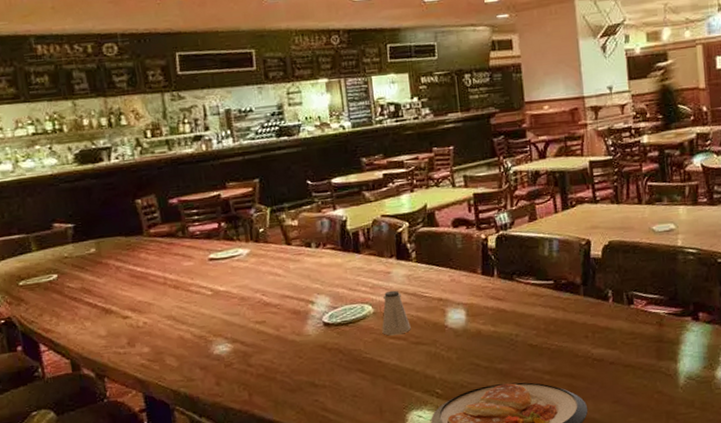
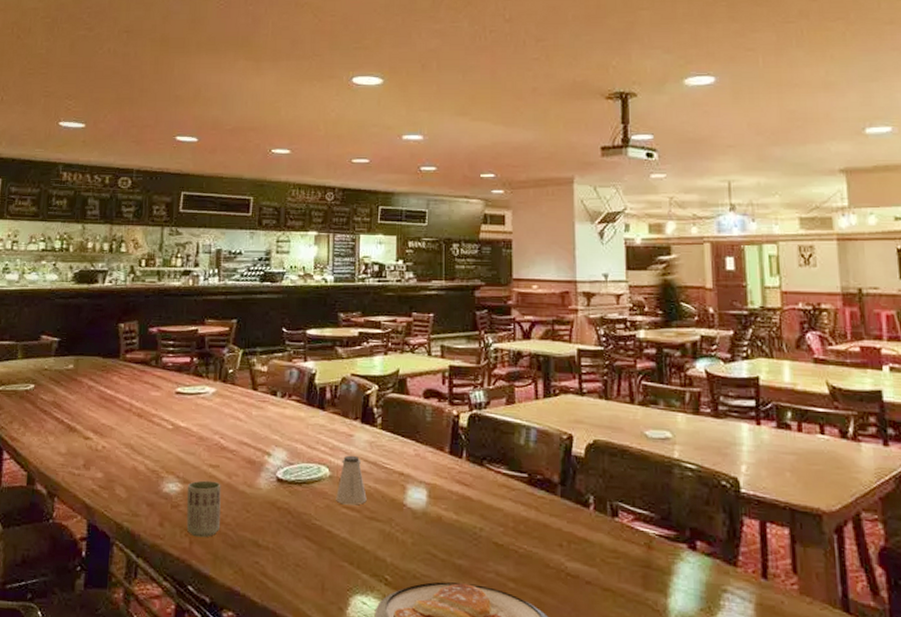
cup: none [237,335,276,389] -> present [186,480,221,538]

